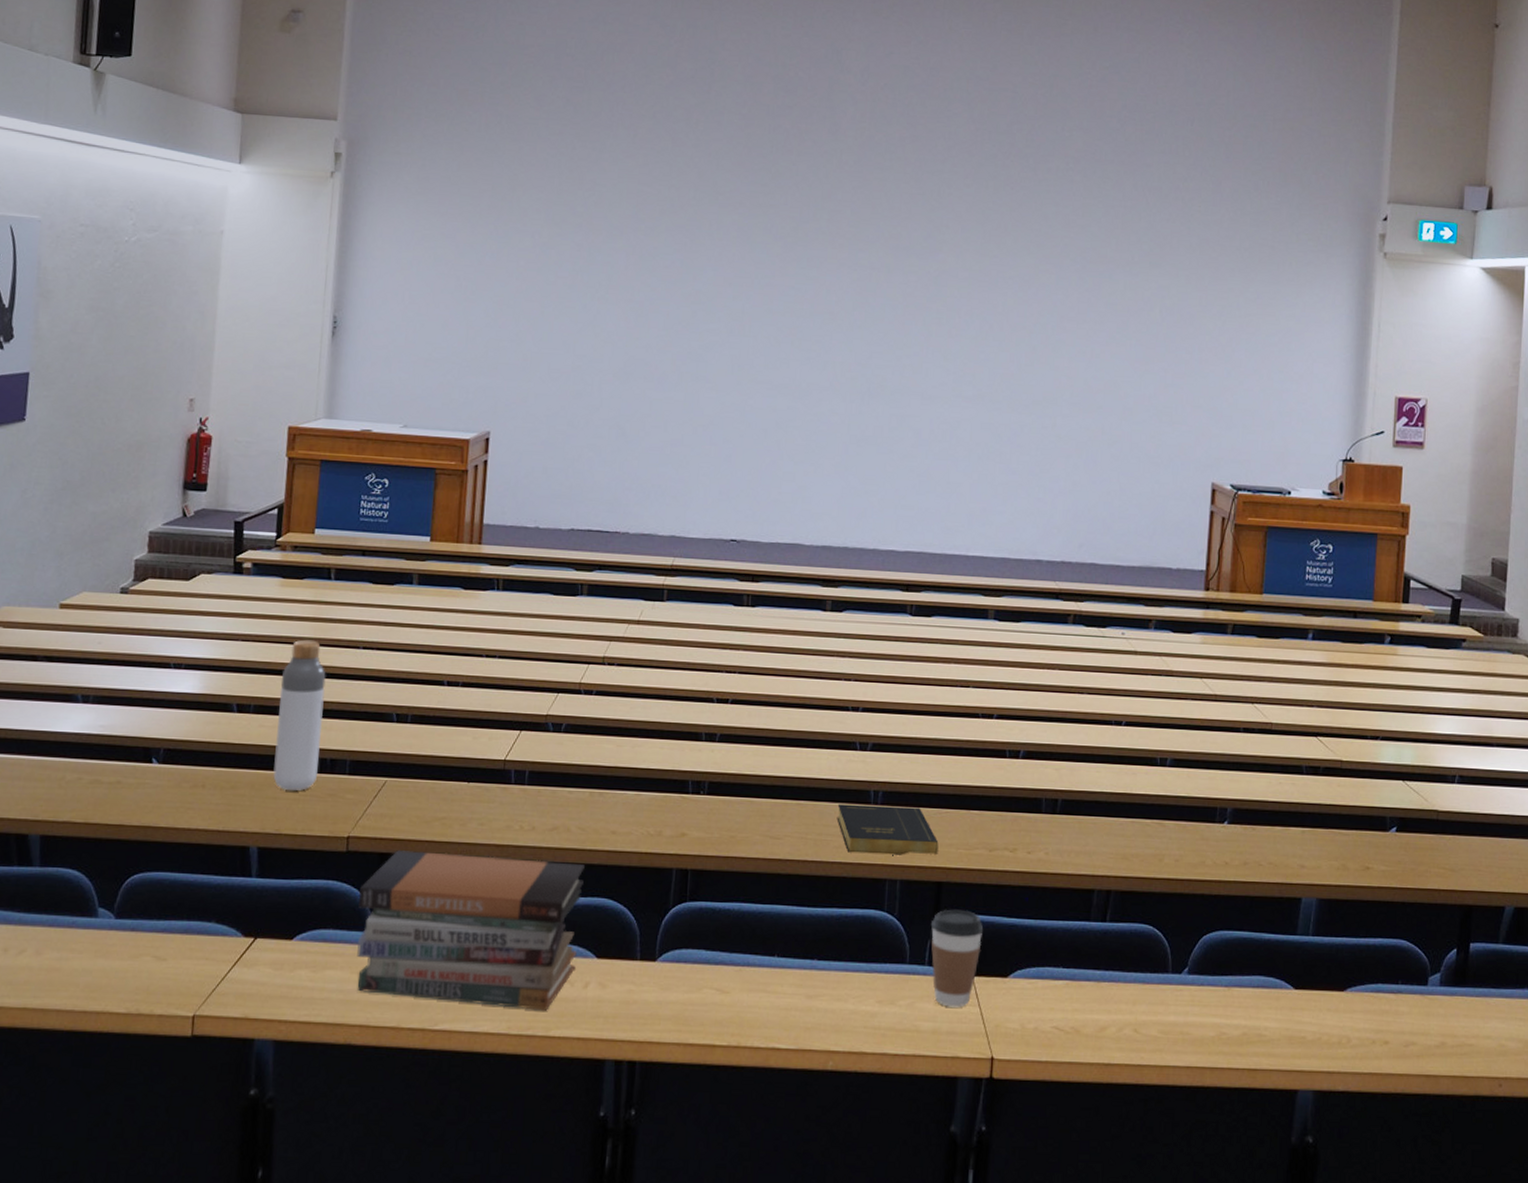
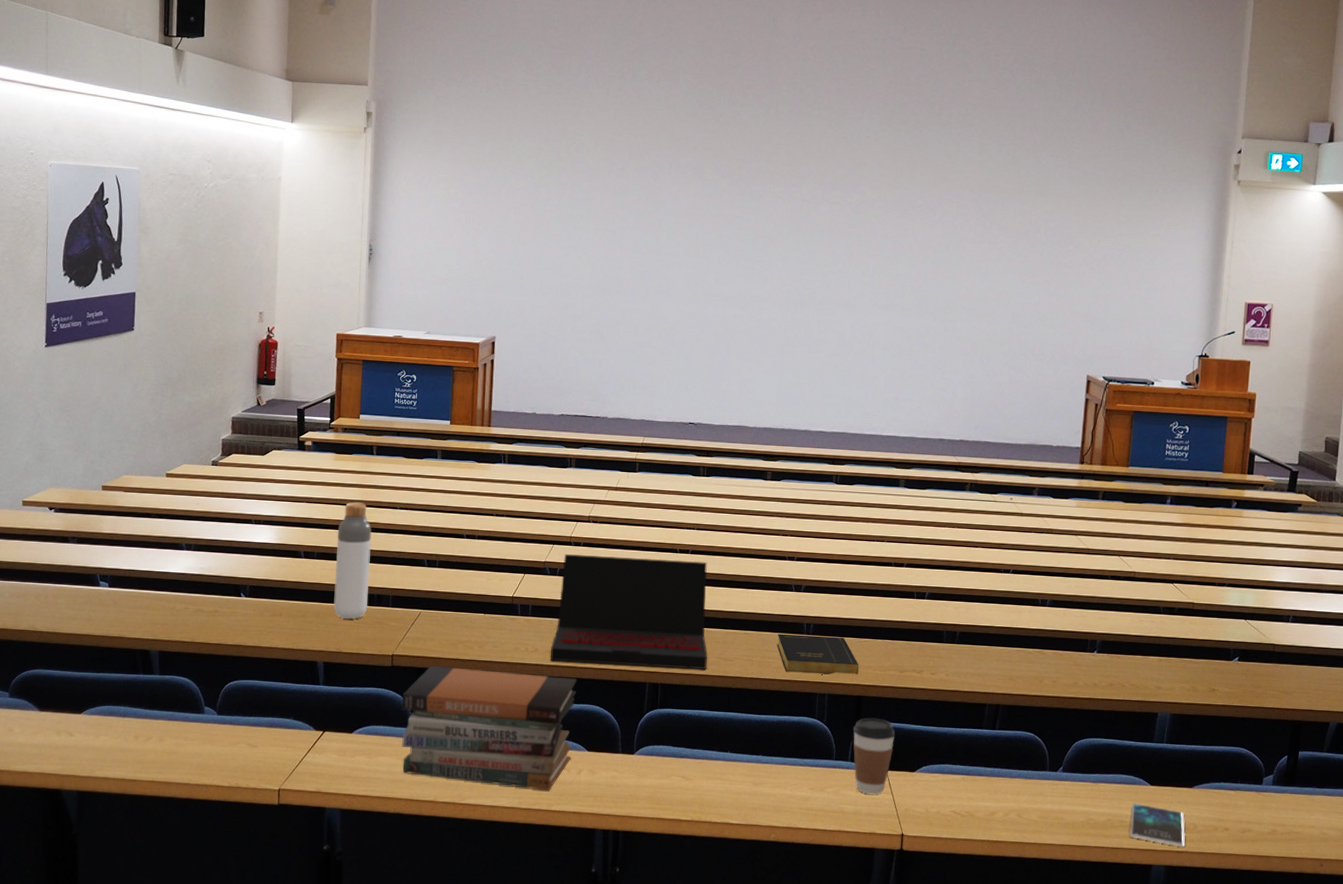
laptop: none [551,705,751,851] -> present [550,554,708,669]
smartphone: none [1270,1011,1338,1067] -> present [1130,803,1186,848]

